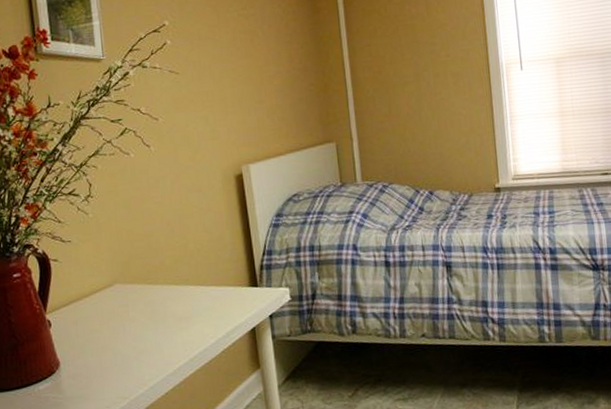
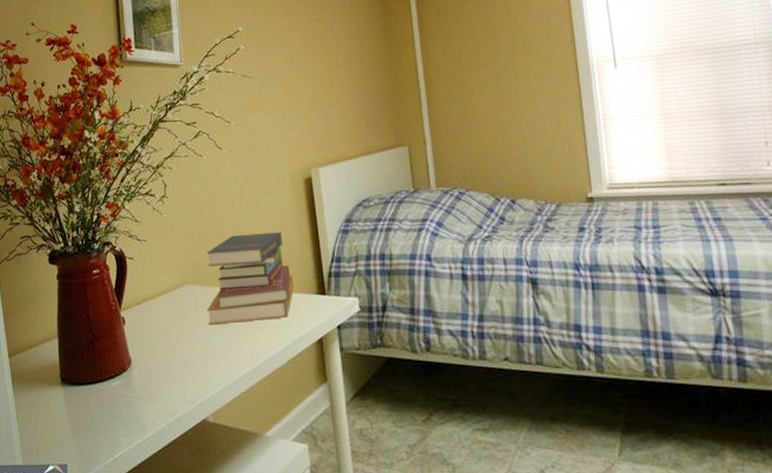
books: none [136,228,227,323] -> present [206,232,294,325]

